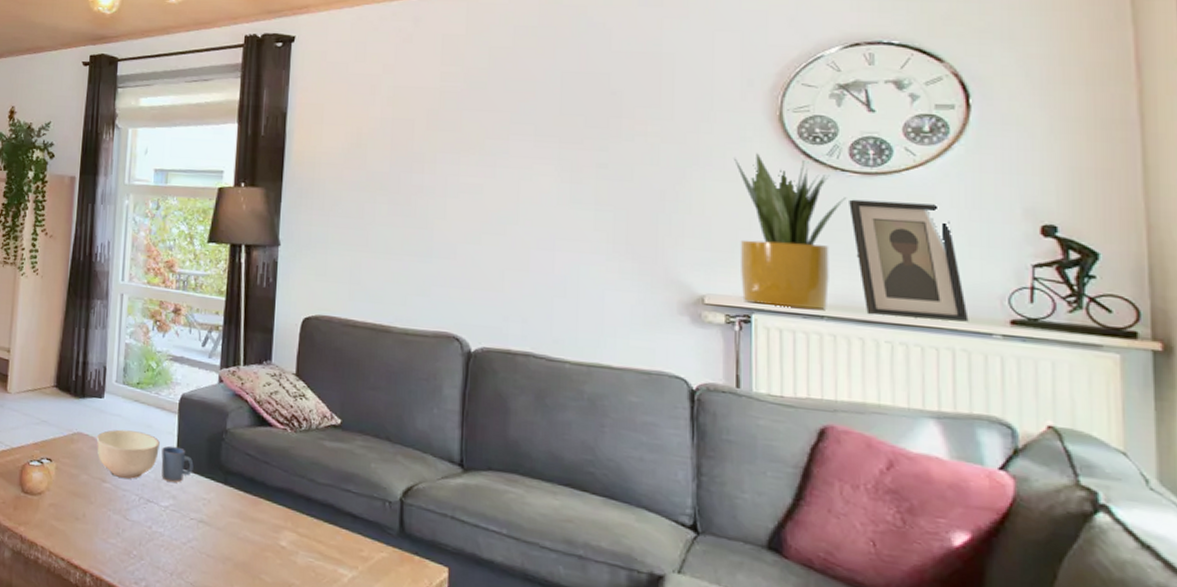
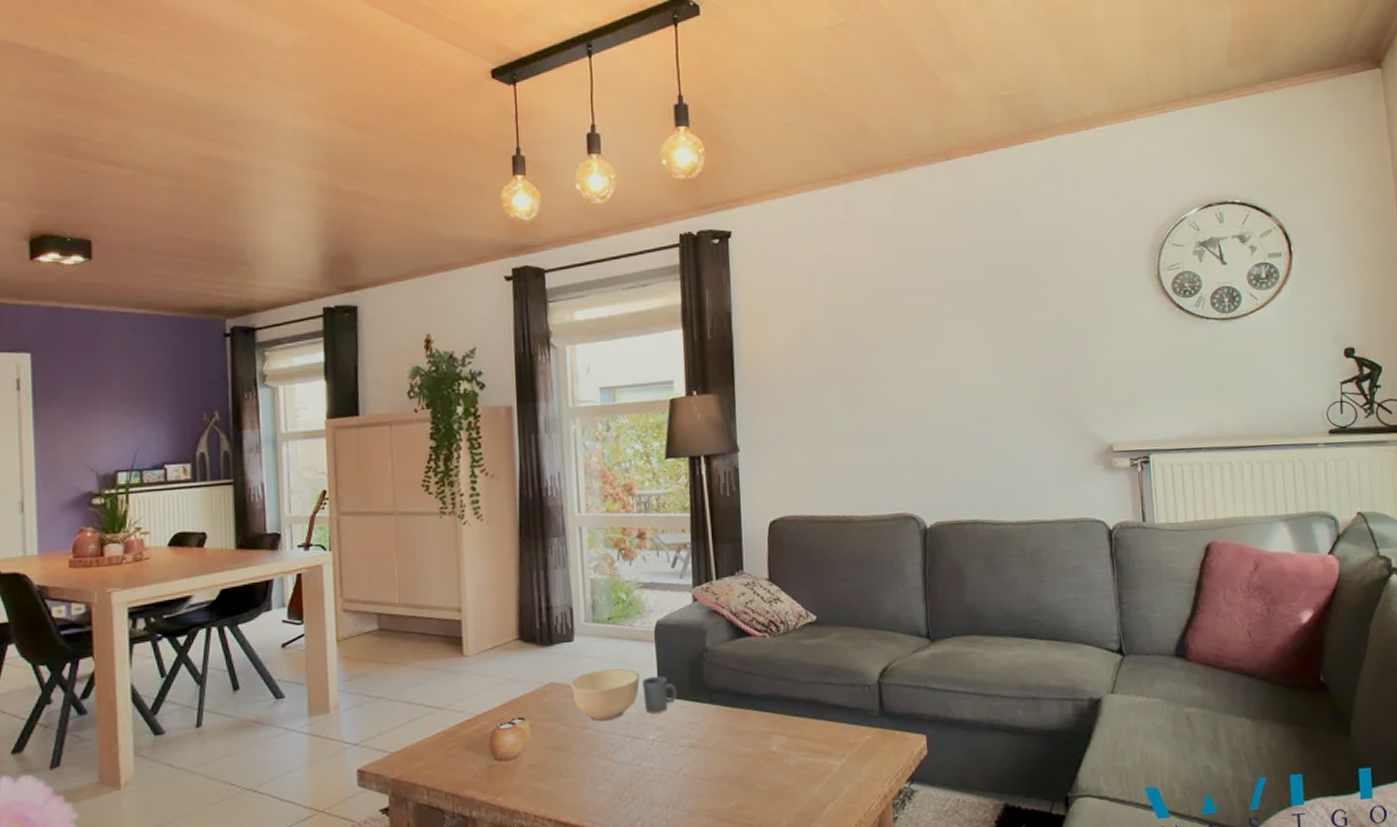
planter: present [734,153,847,310] -> none [1126,308,1212,445]
picture frame: present [849,199,969,322] -> none [1213,340,1302,442]

